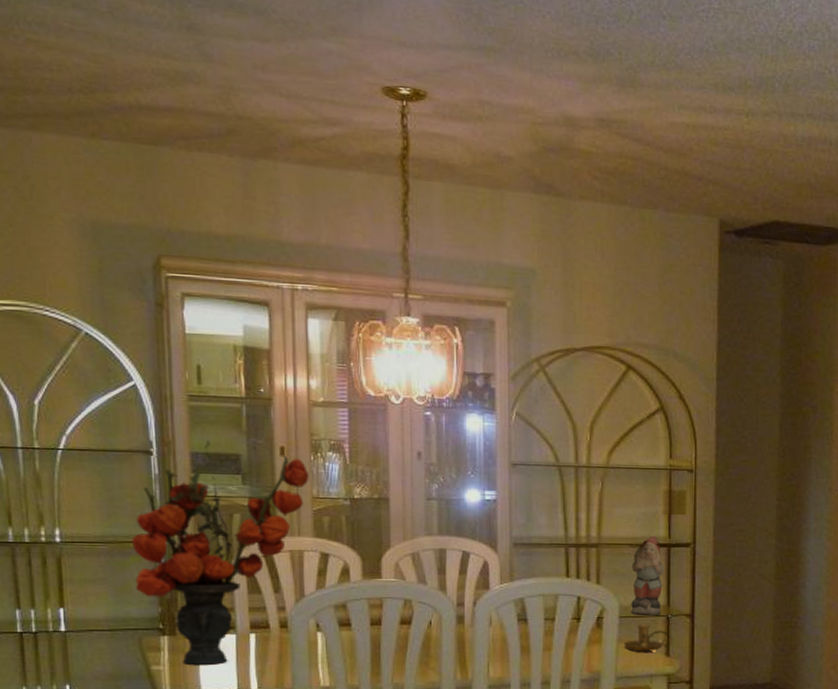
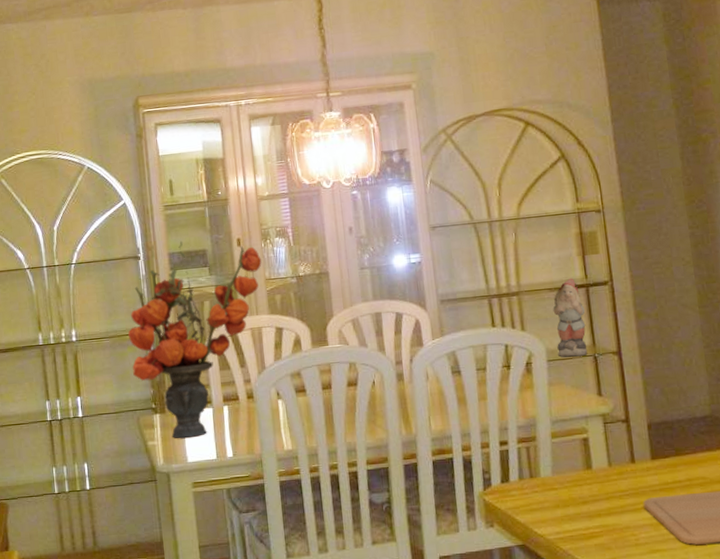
candlestick: present [623,624,672,652] -> none [554,365,603,394]

